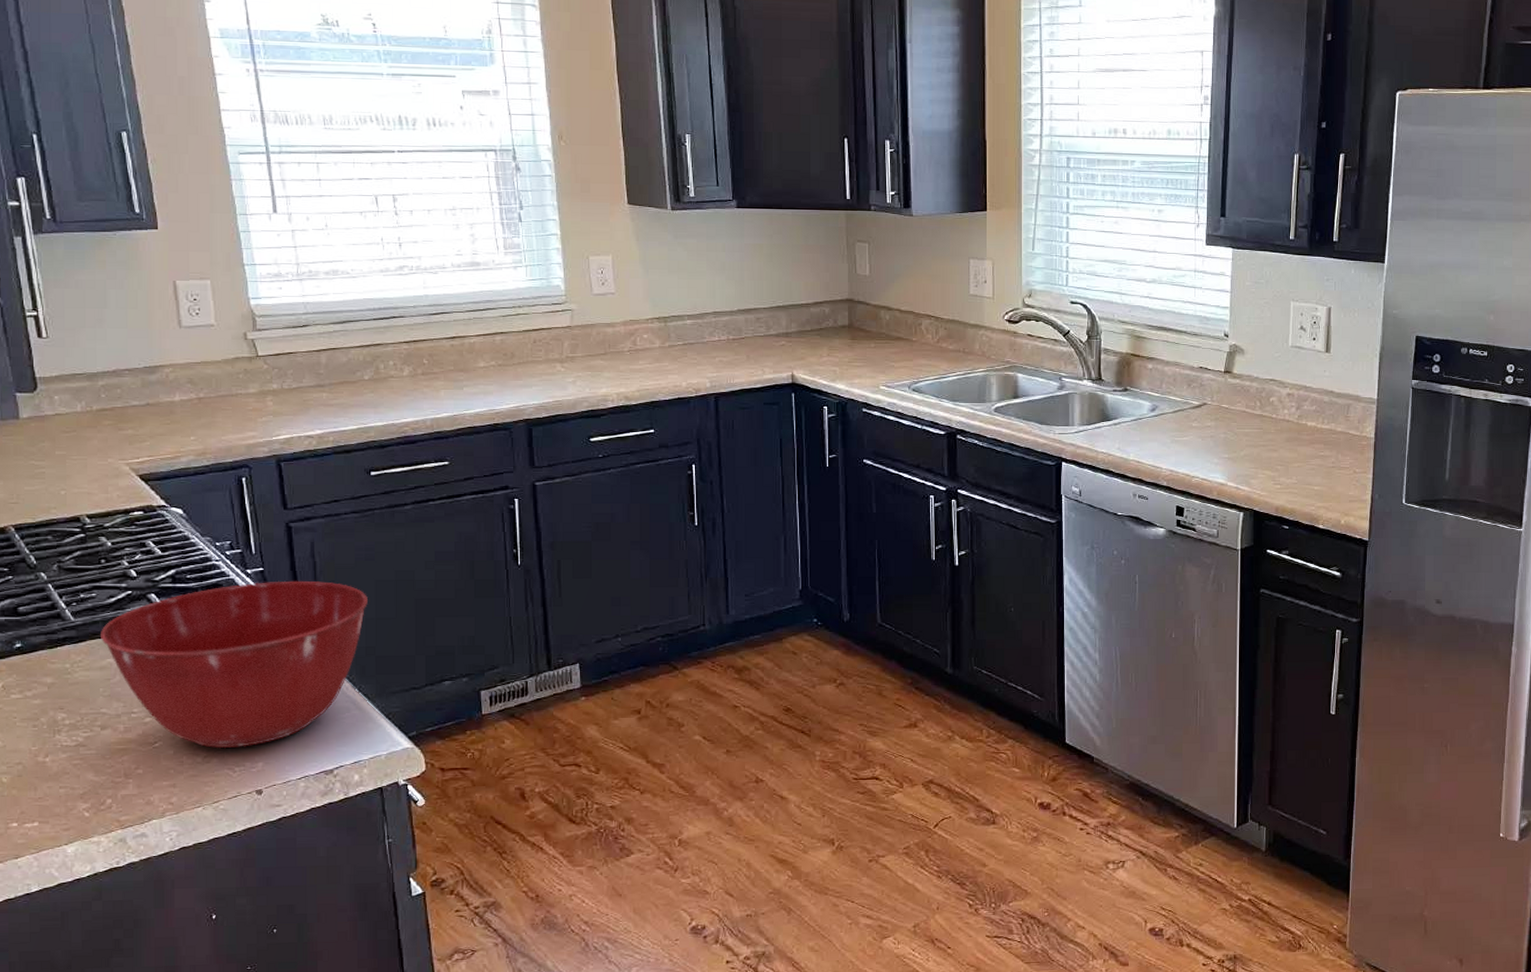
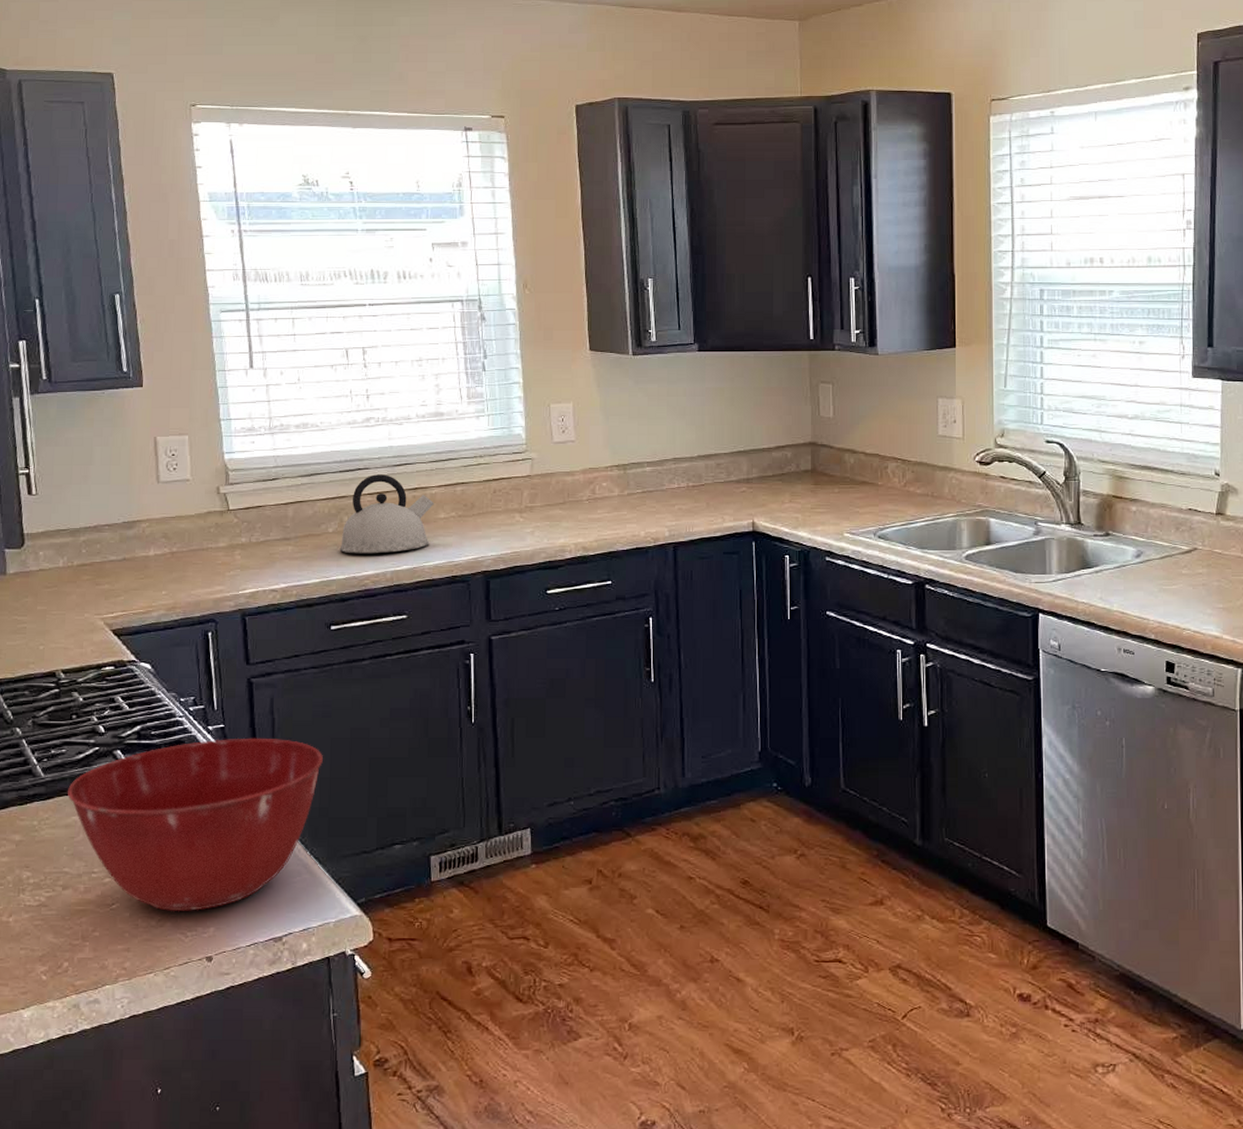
kettle: none [376,323,473,401] -> present [339,474,434,554]

